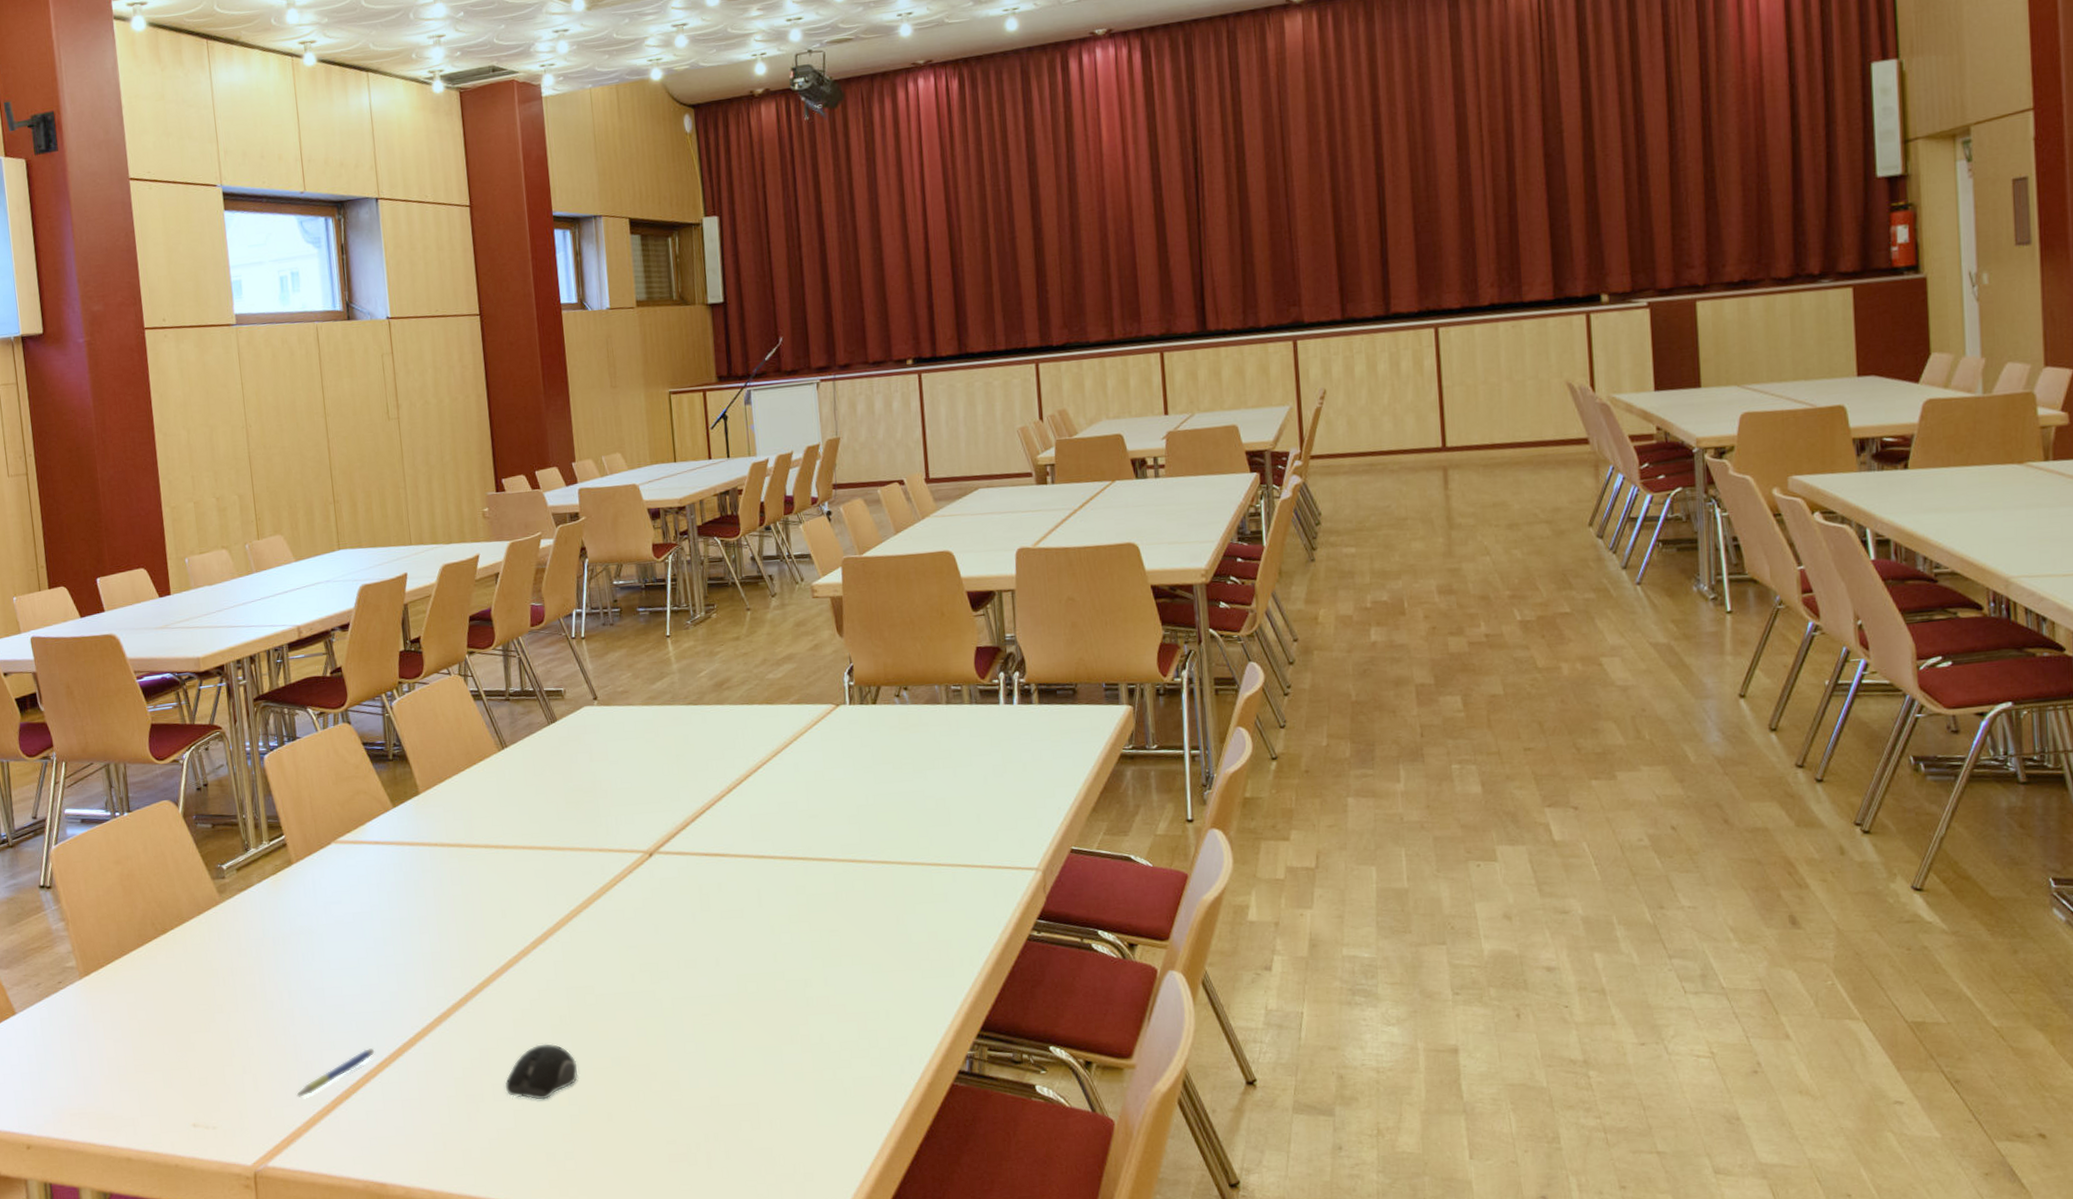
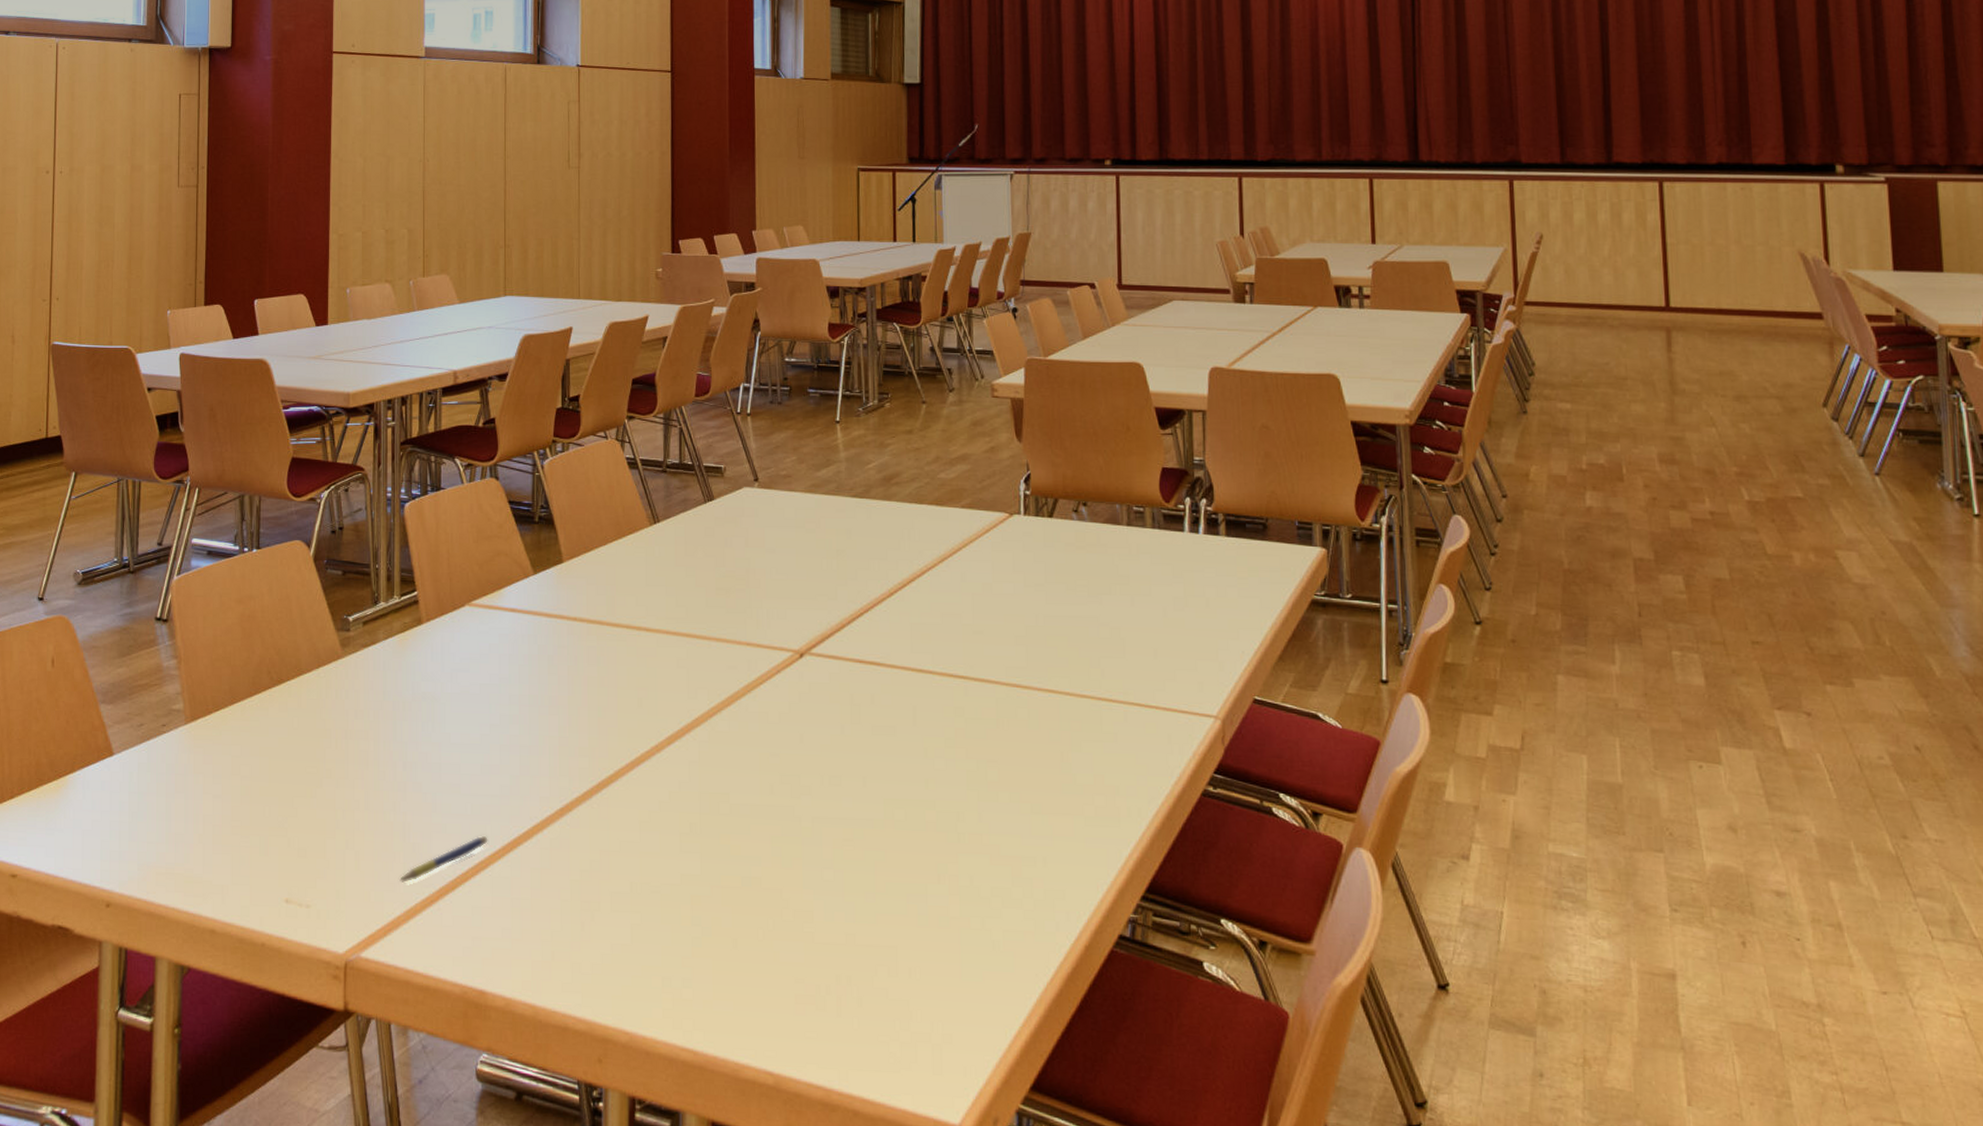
computer mouse: present [505,1043,578,1100] -> none [625,852,704,916]

